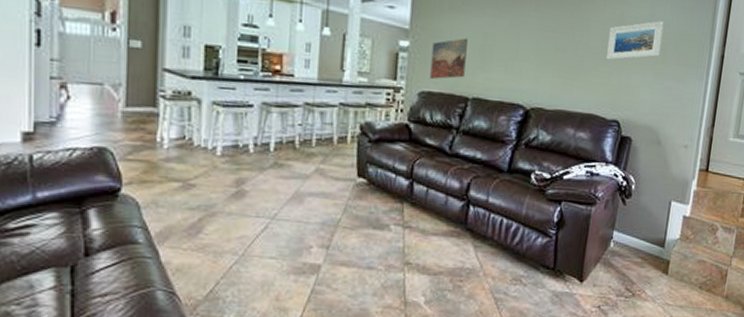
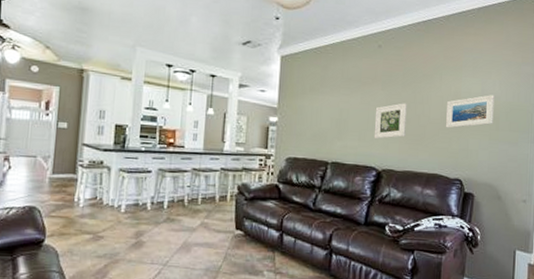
wall art: present [430,38,468,79] -> none [295,113,326,147]
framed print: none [523,27,564,72] -> present [373,103,407,140]

